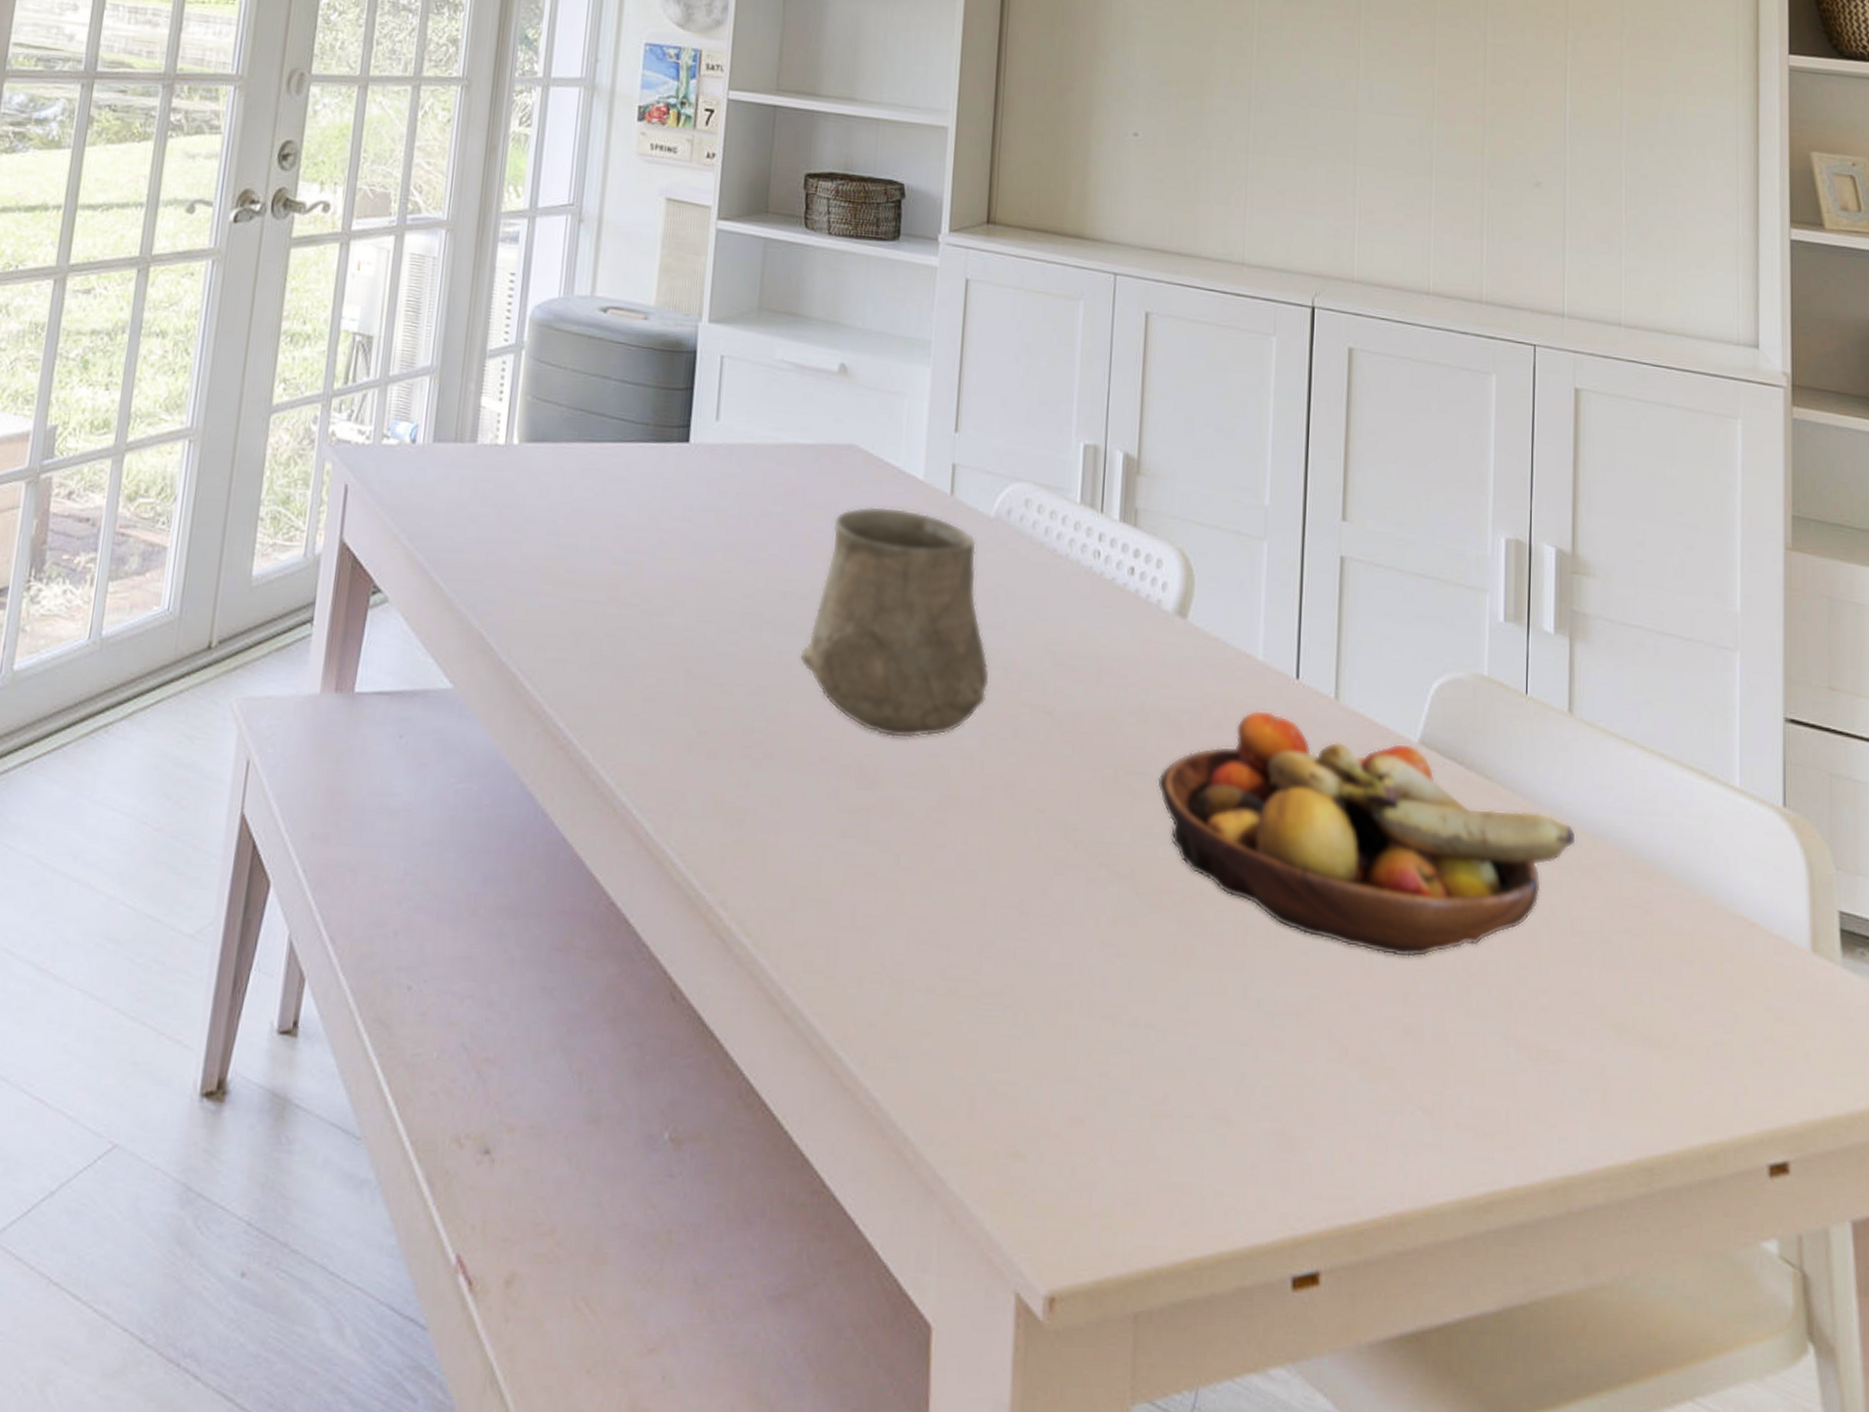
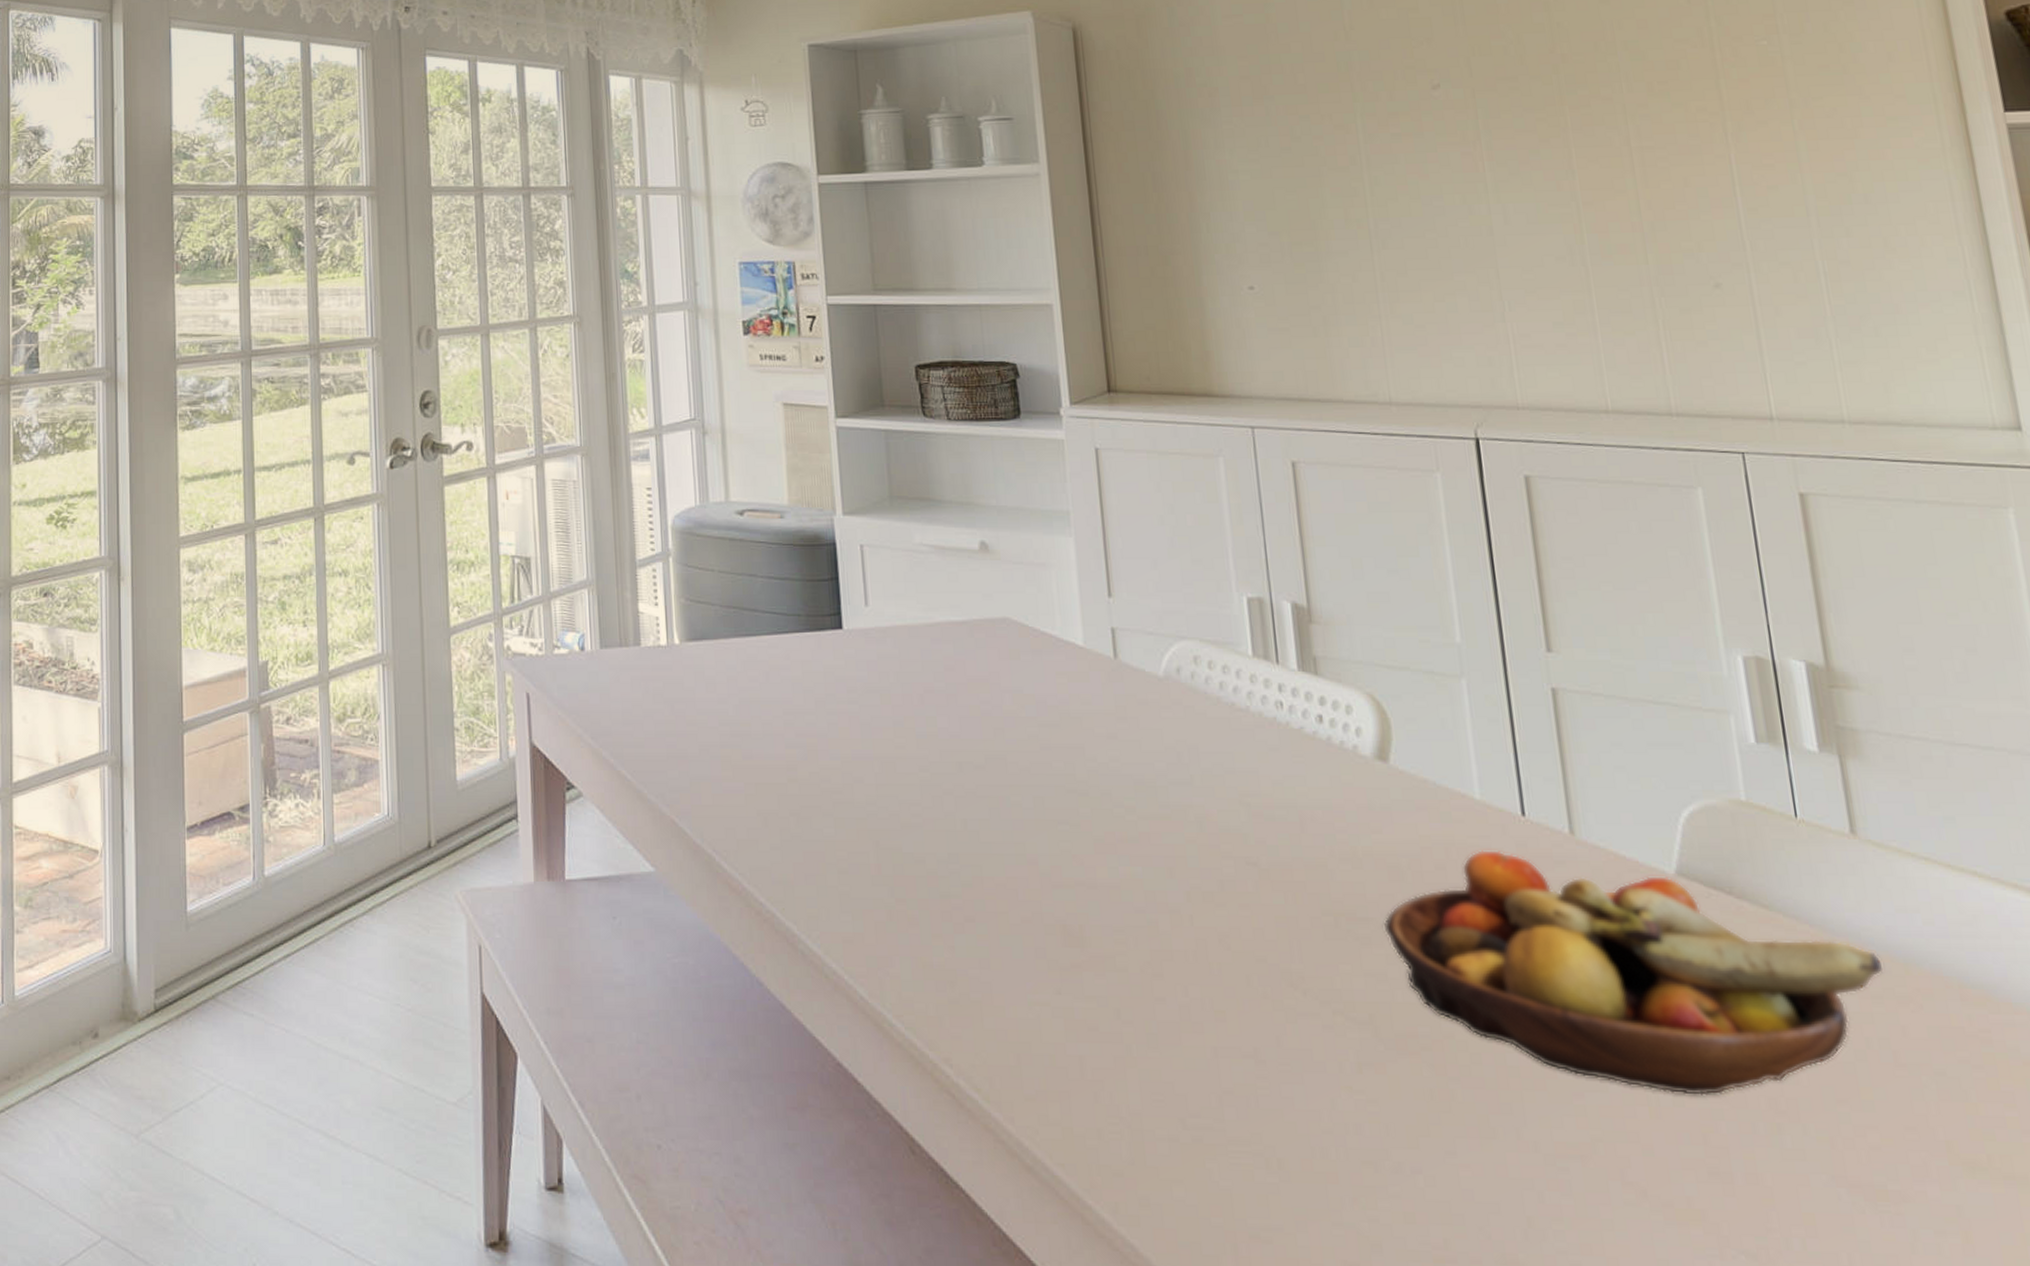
ceramic cup: present [800,505,990,738] -> none [985,674,1185,896]

